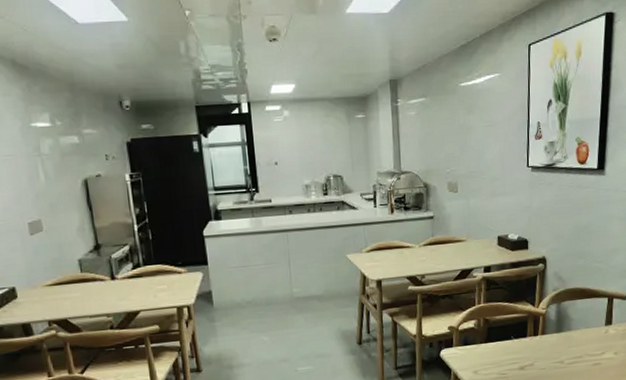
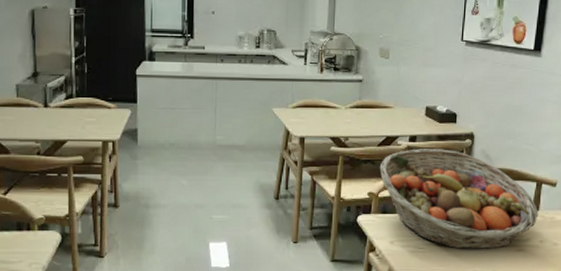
fruit basket: none [457,276,612,371] -> present [379,149,539,250]

